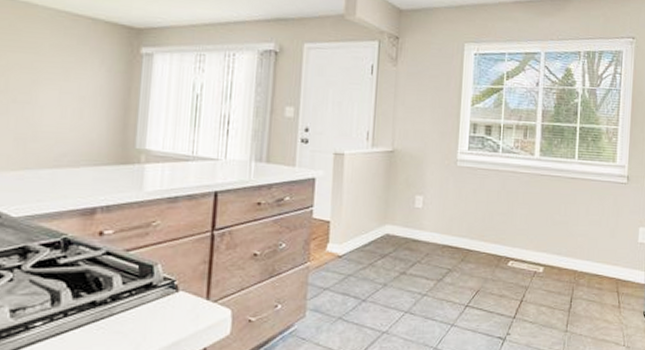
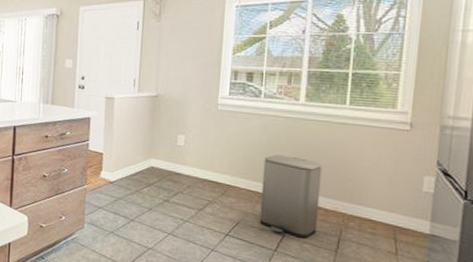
pedal bin: none [498,213,556,301] -> present [259,154,323,239]

